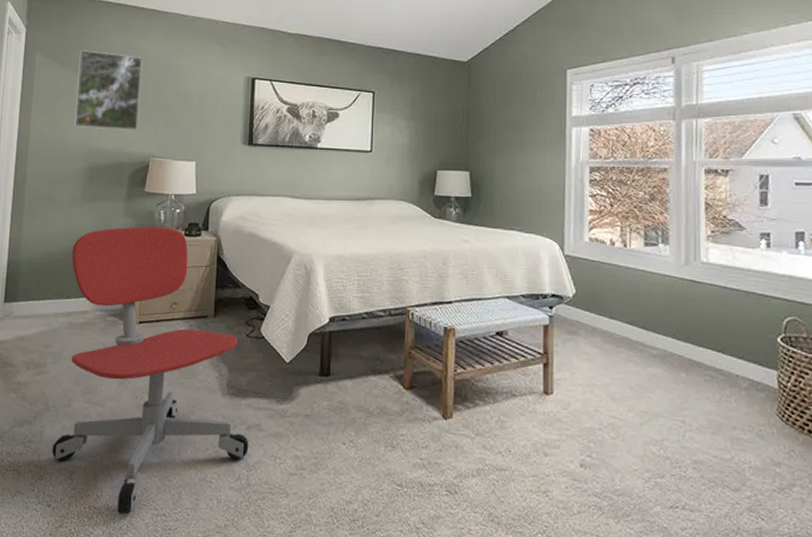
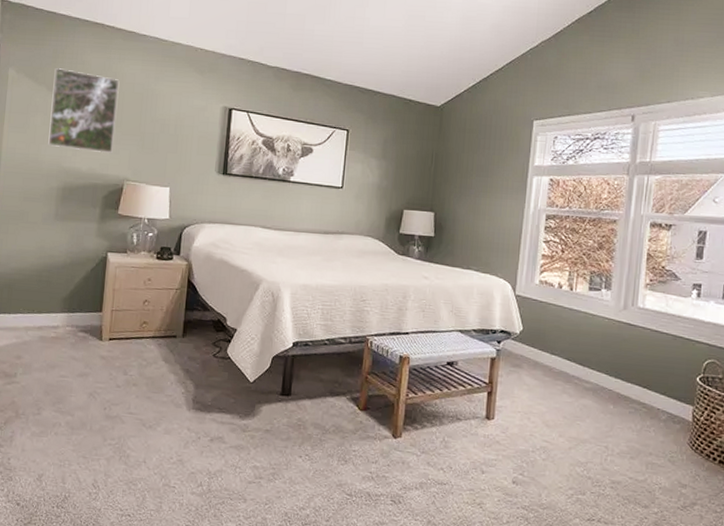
office chair: present [52,226,249,515] -> none [21,247,212,514]

